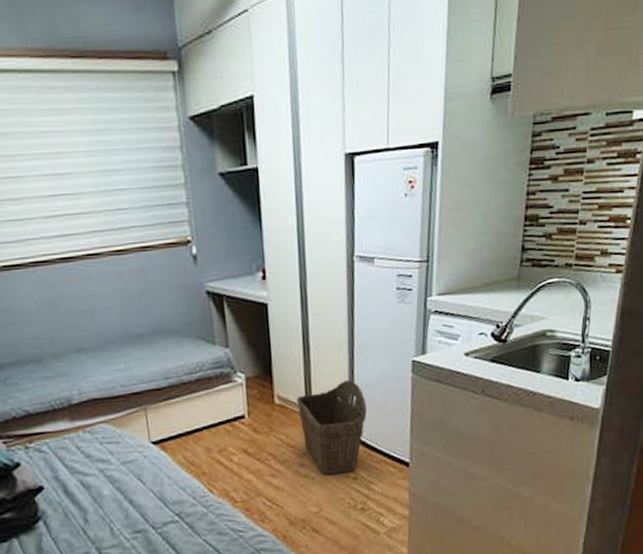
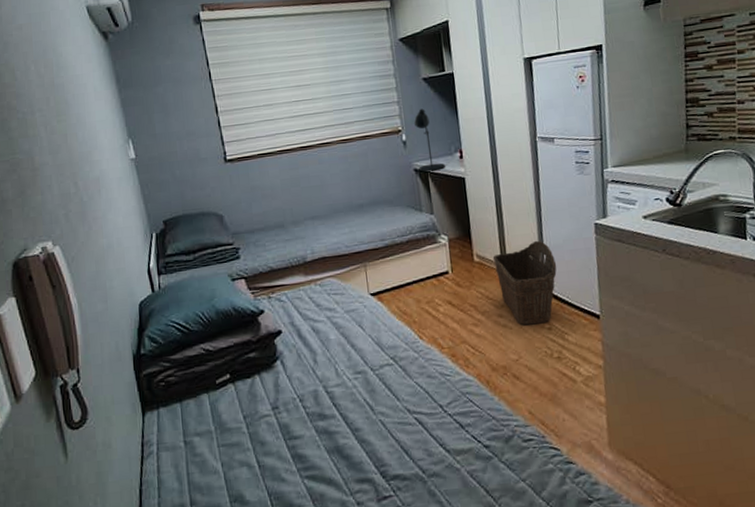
desk lamp: none [207,213,244,295] -> present [414,108,445,172]

